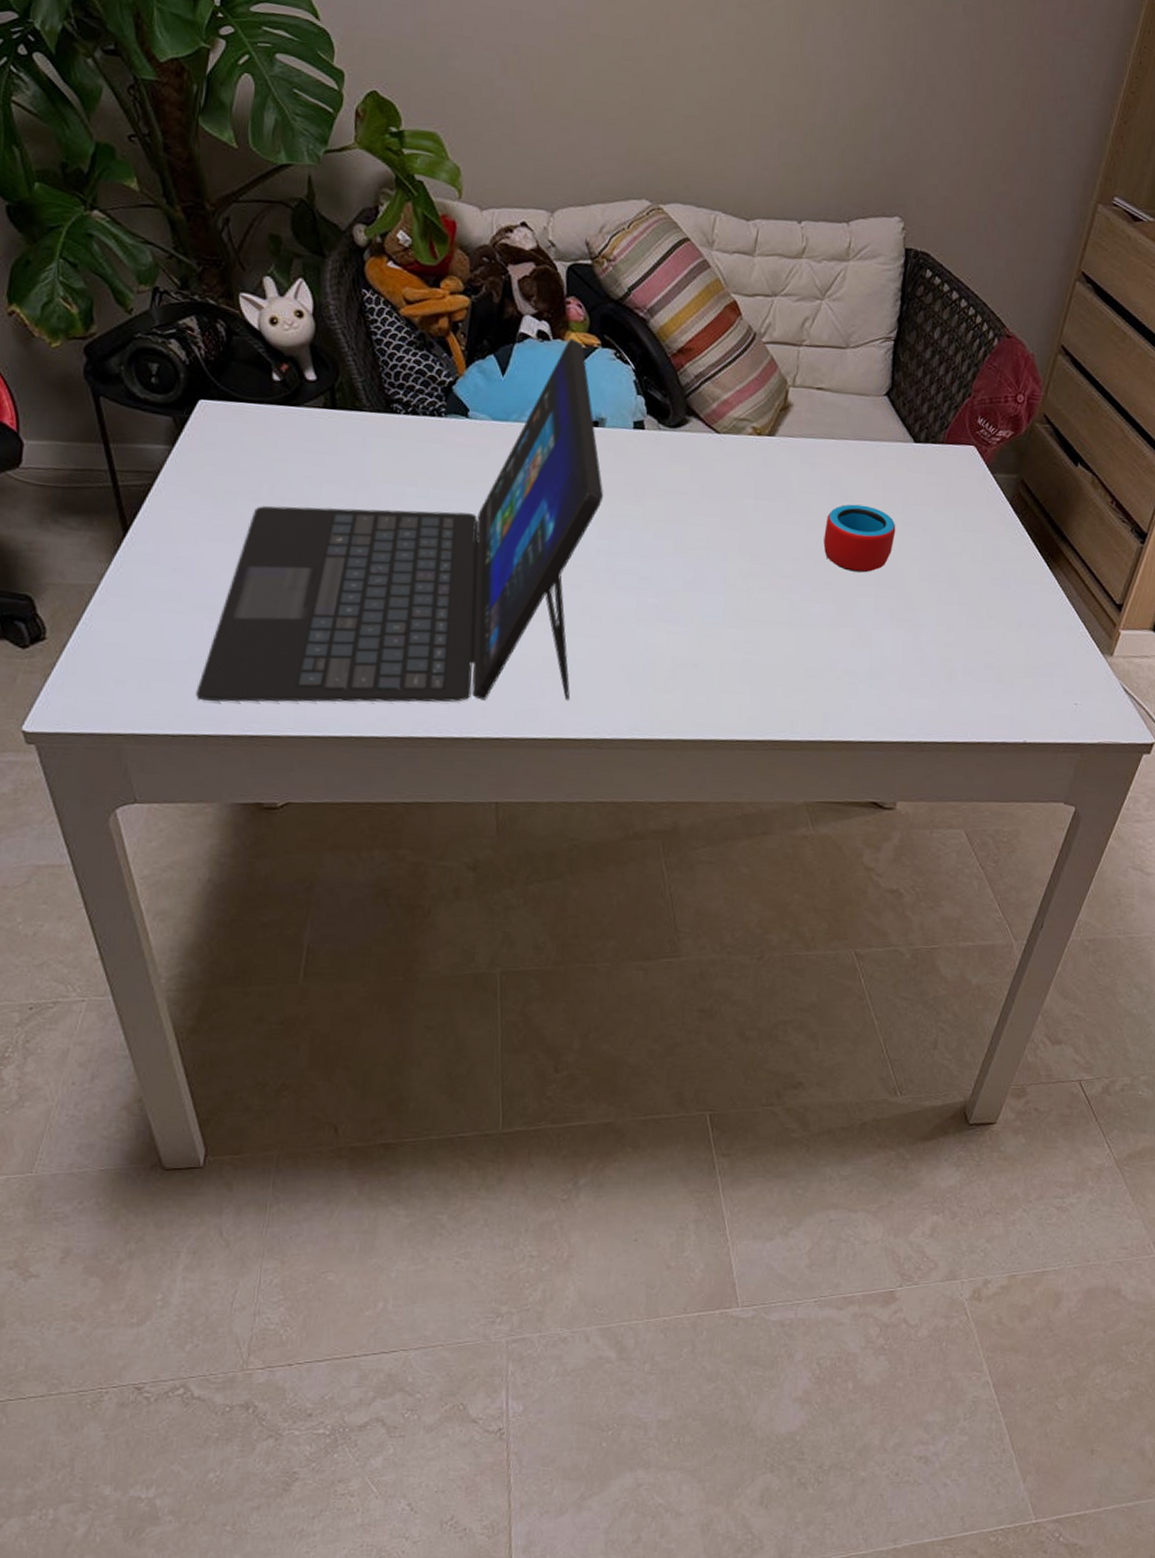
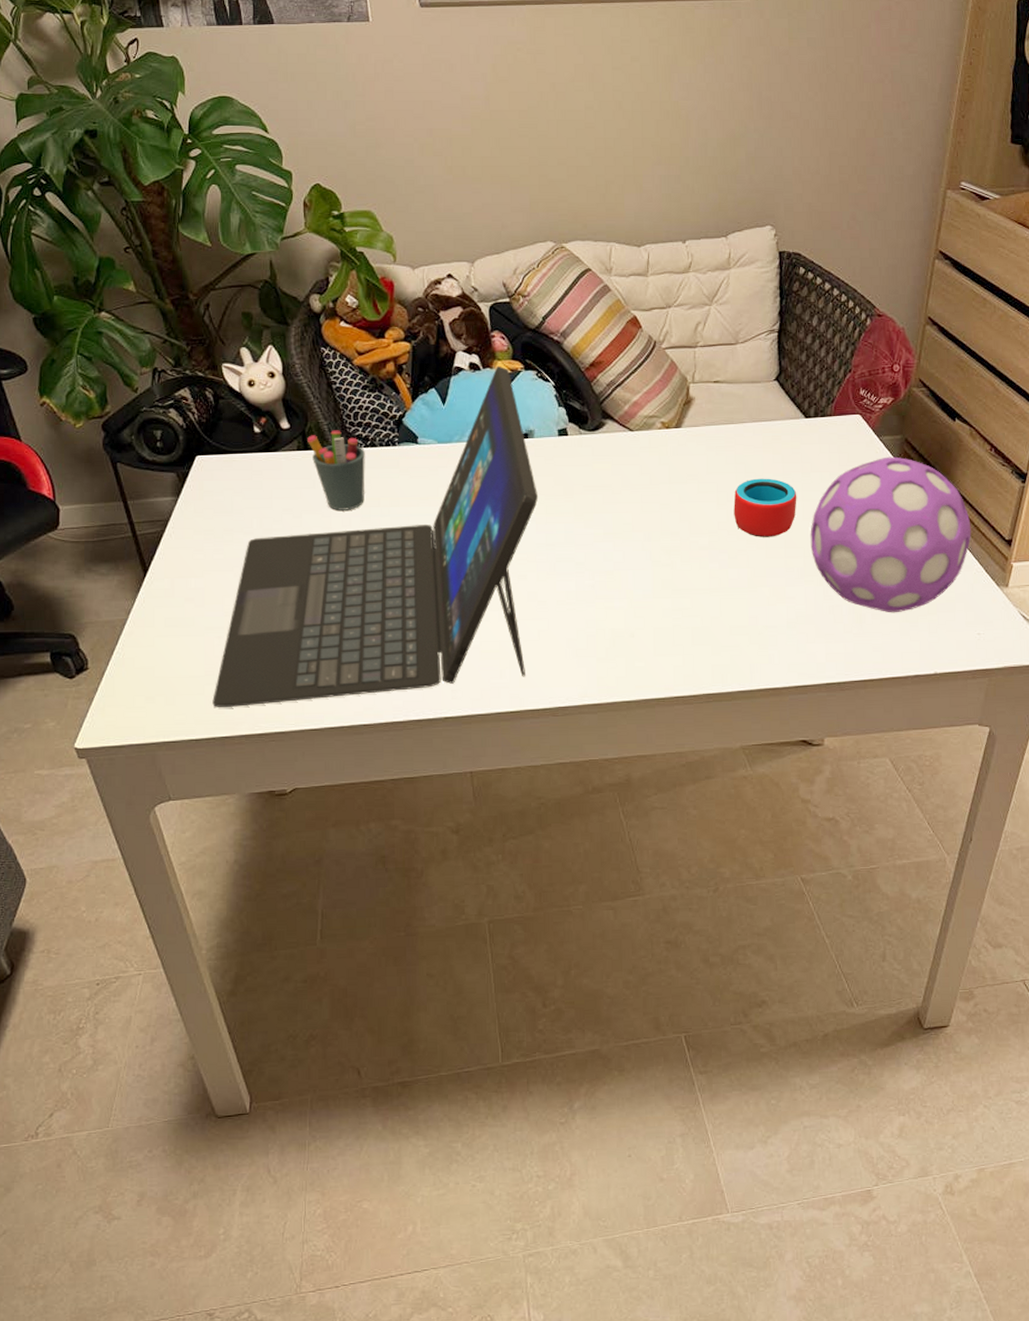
pen holder: none [336,389,405,486] -> present [307,430,365,510]
decorative ball: none [904,496,1081,672] -> present [810,456,972,613]

